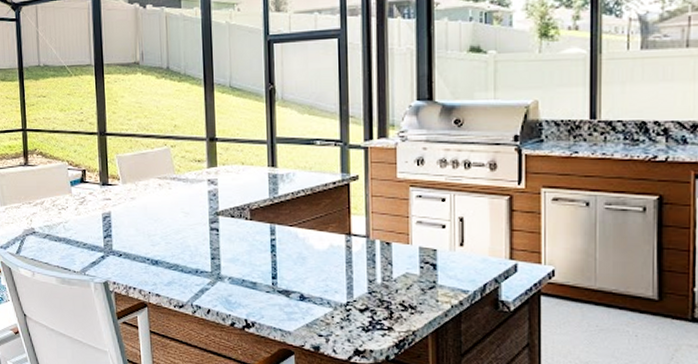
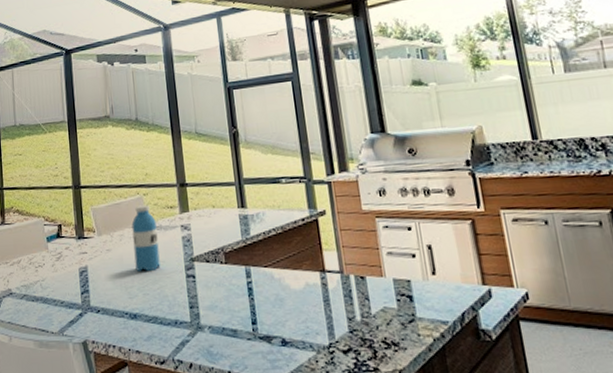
water bottle: none [157,157,184,222] -> present [131,205,160,272]

